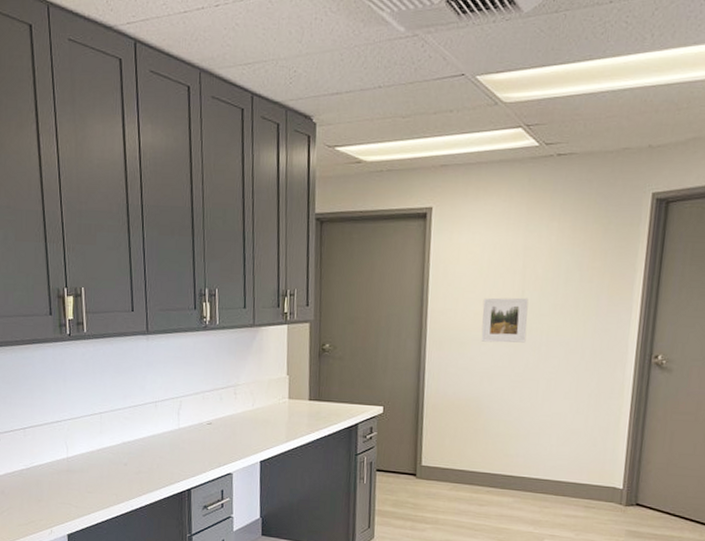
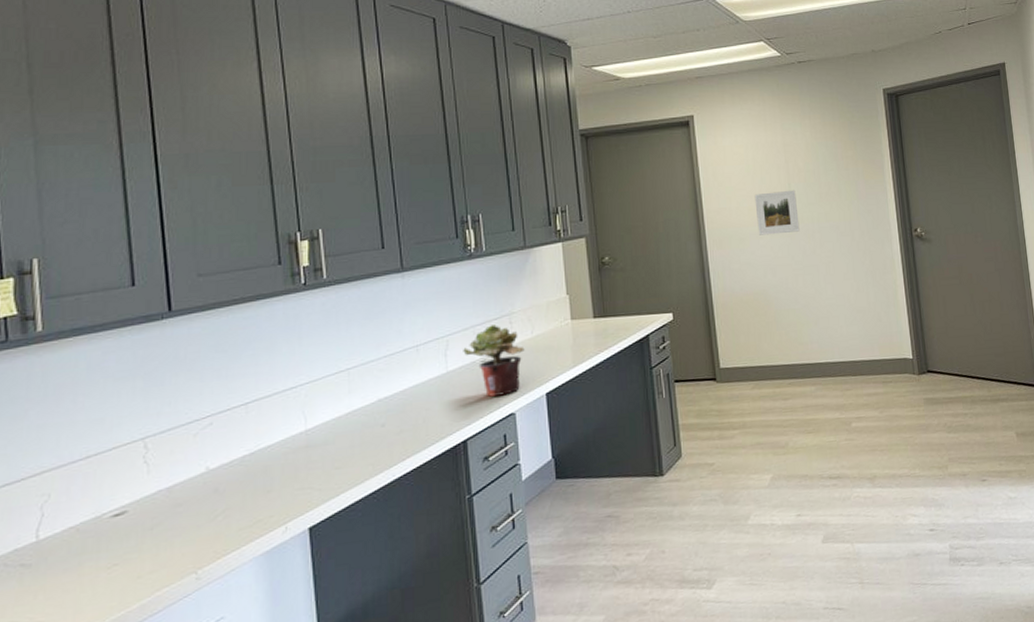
potted plant: none [193,393,245,457] -> present [463,325,525,397]

